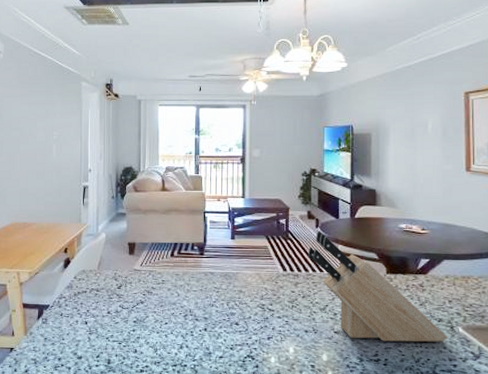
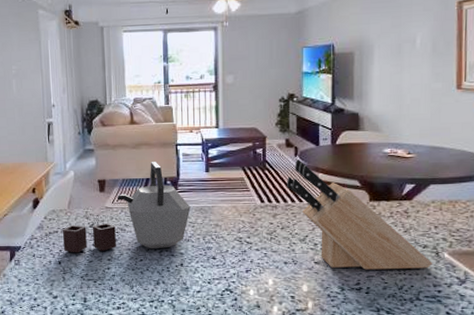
kettle: none [90,227,216,314] -> present [62,162,191,253]

